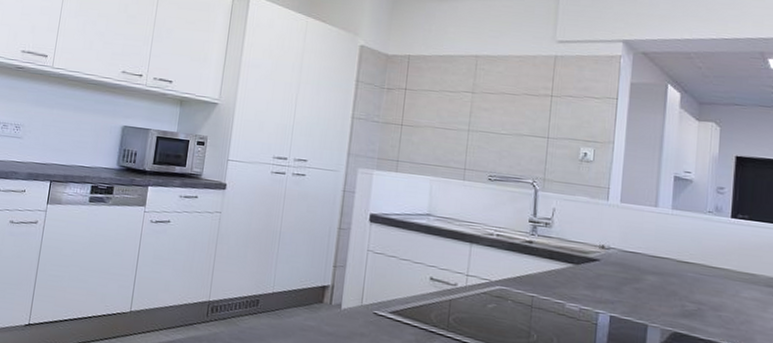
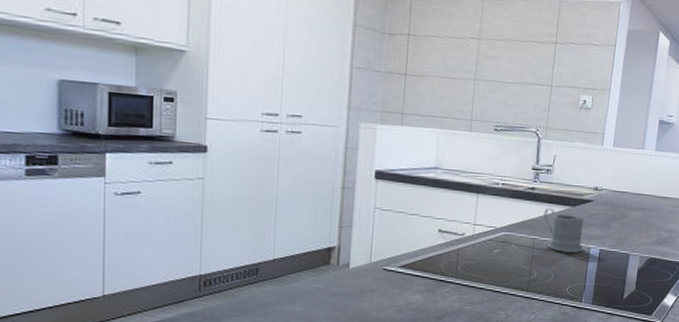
mug: none [543,263,590,318] -> present [543,207,584,253]

